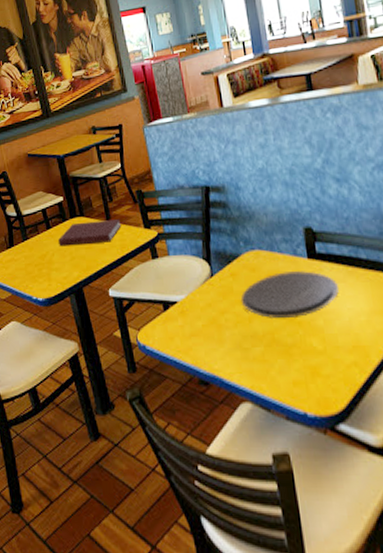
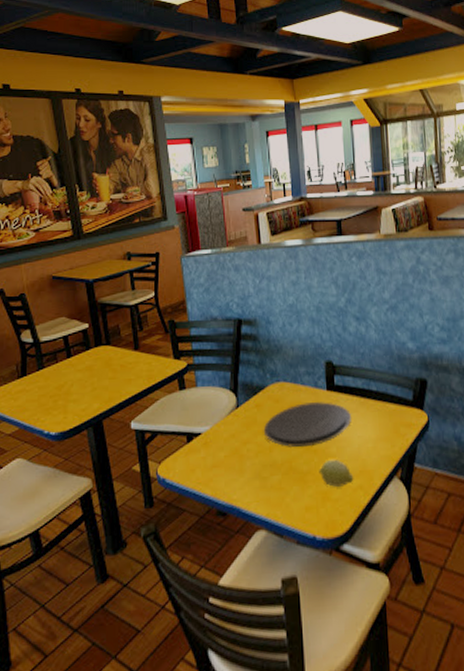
notebook: present [58,219,122,247] -> none [79,349,150,377]
fruit: none [305,332,347,362] -> present [319,459,354,487]

